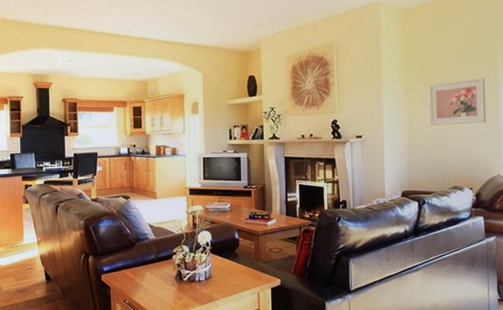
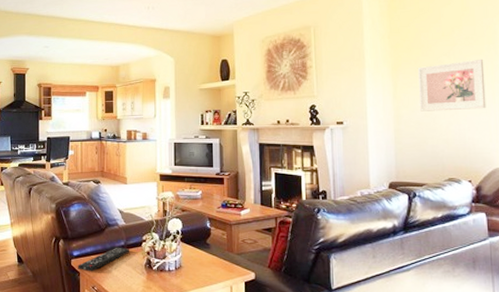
remote control: none [108,260,161,286] -> present [78,247,130,272]

